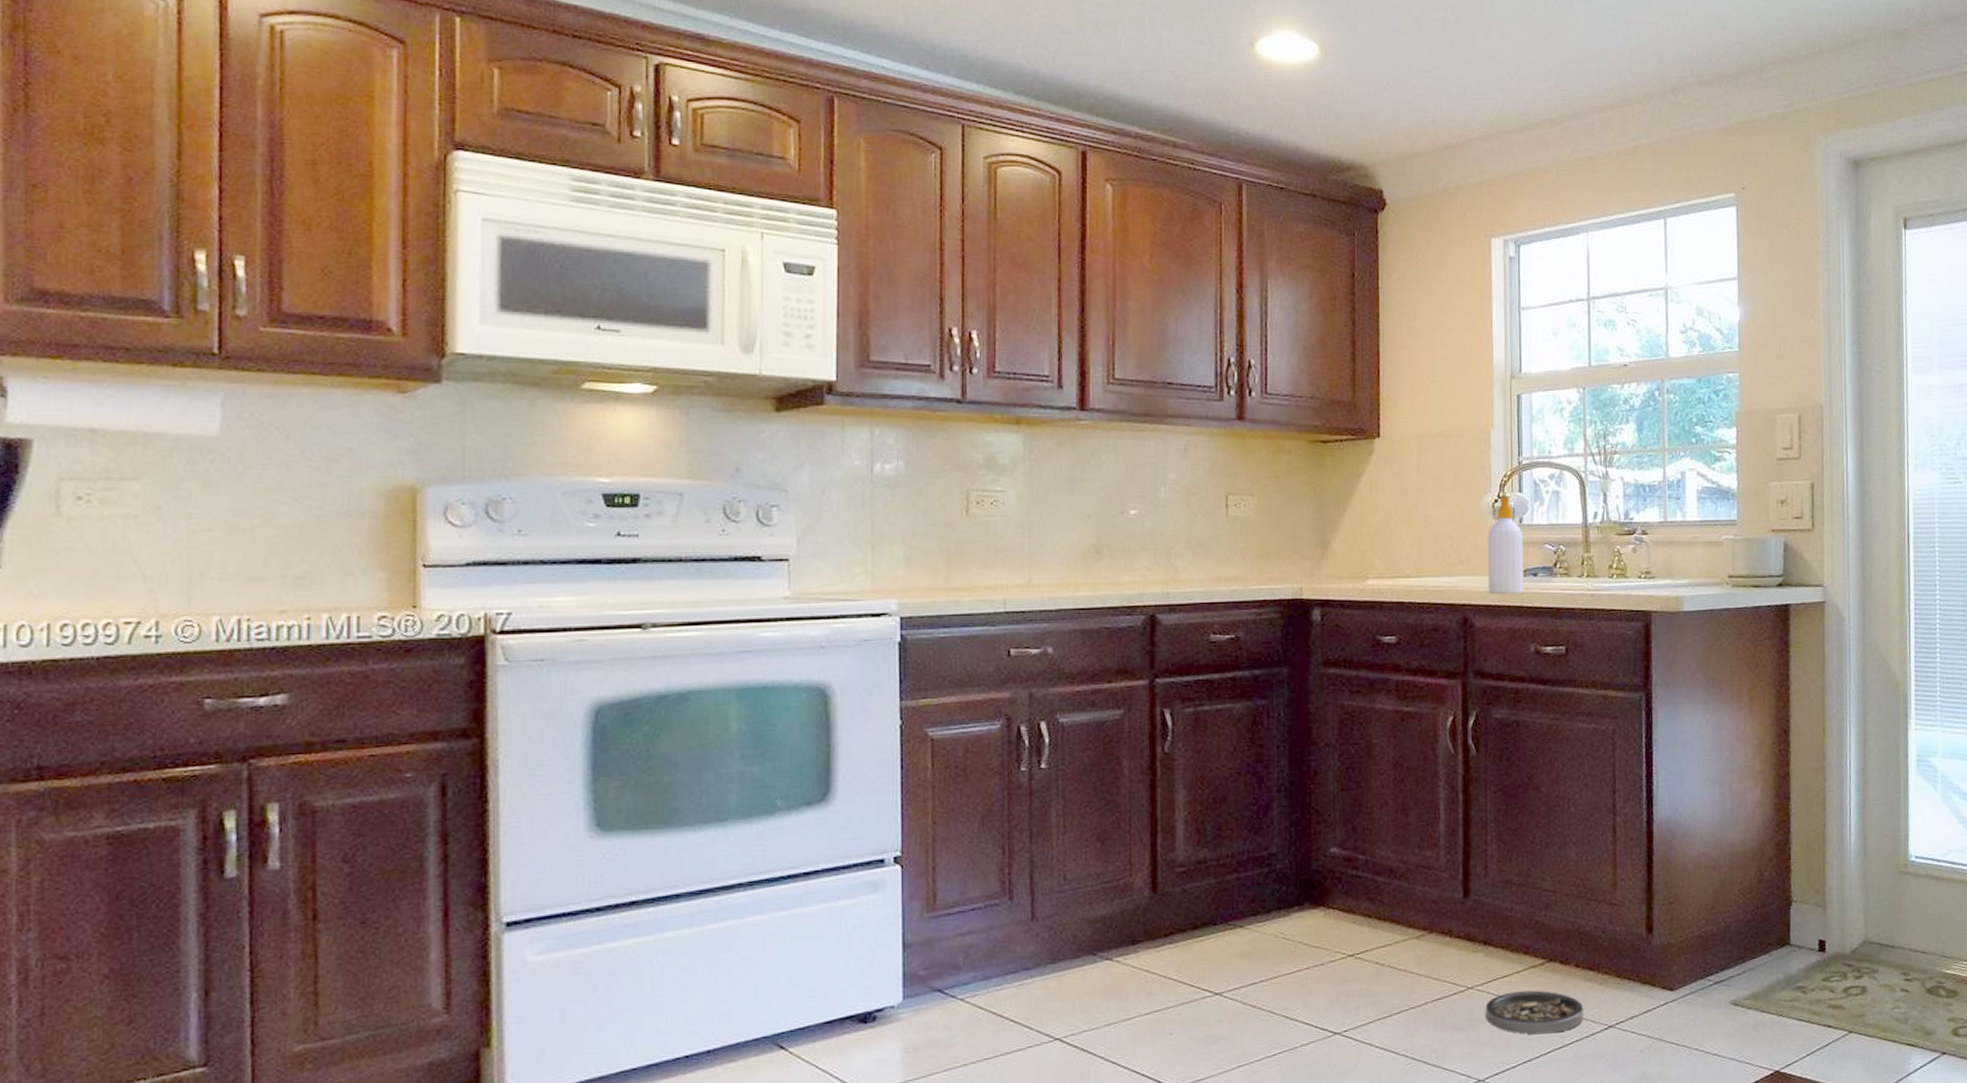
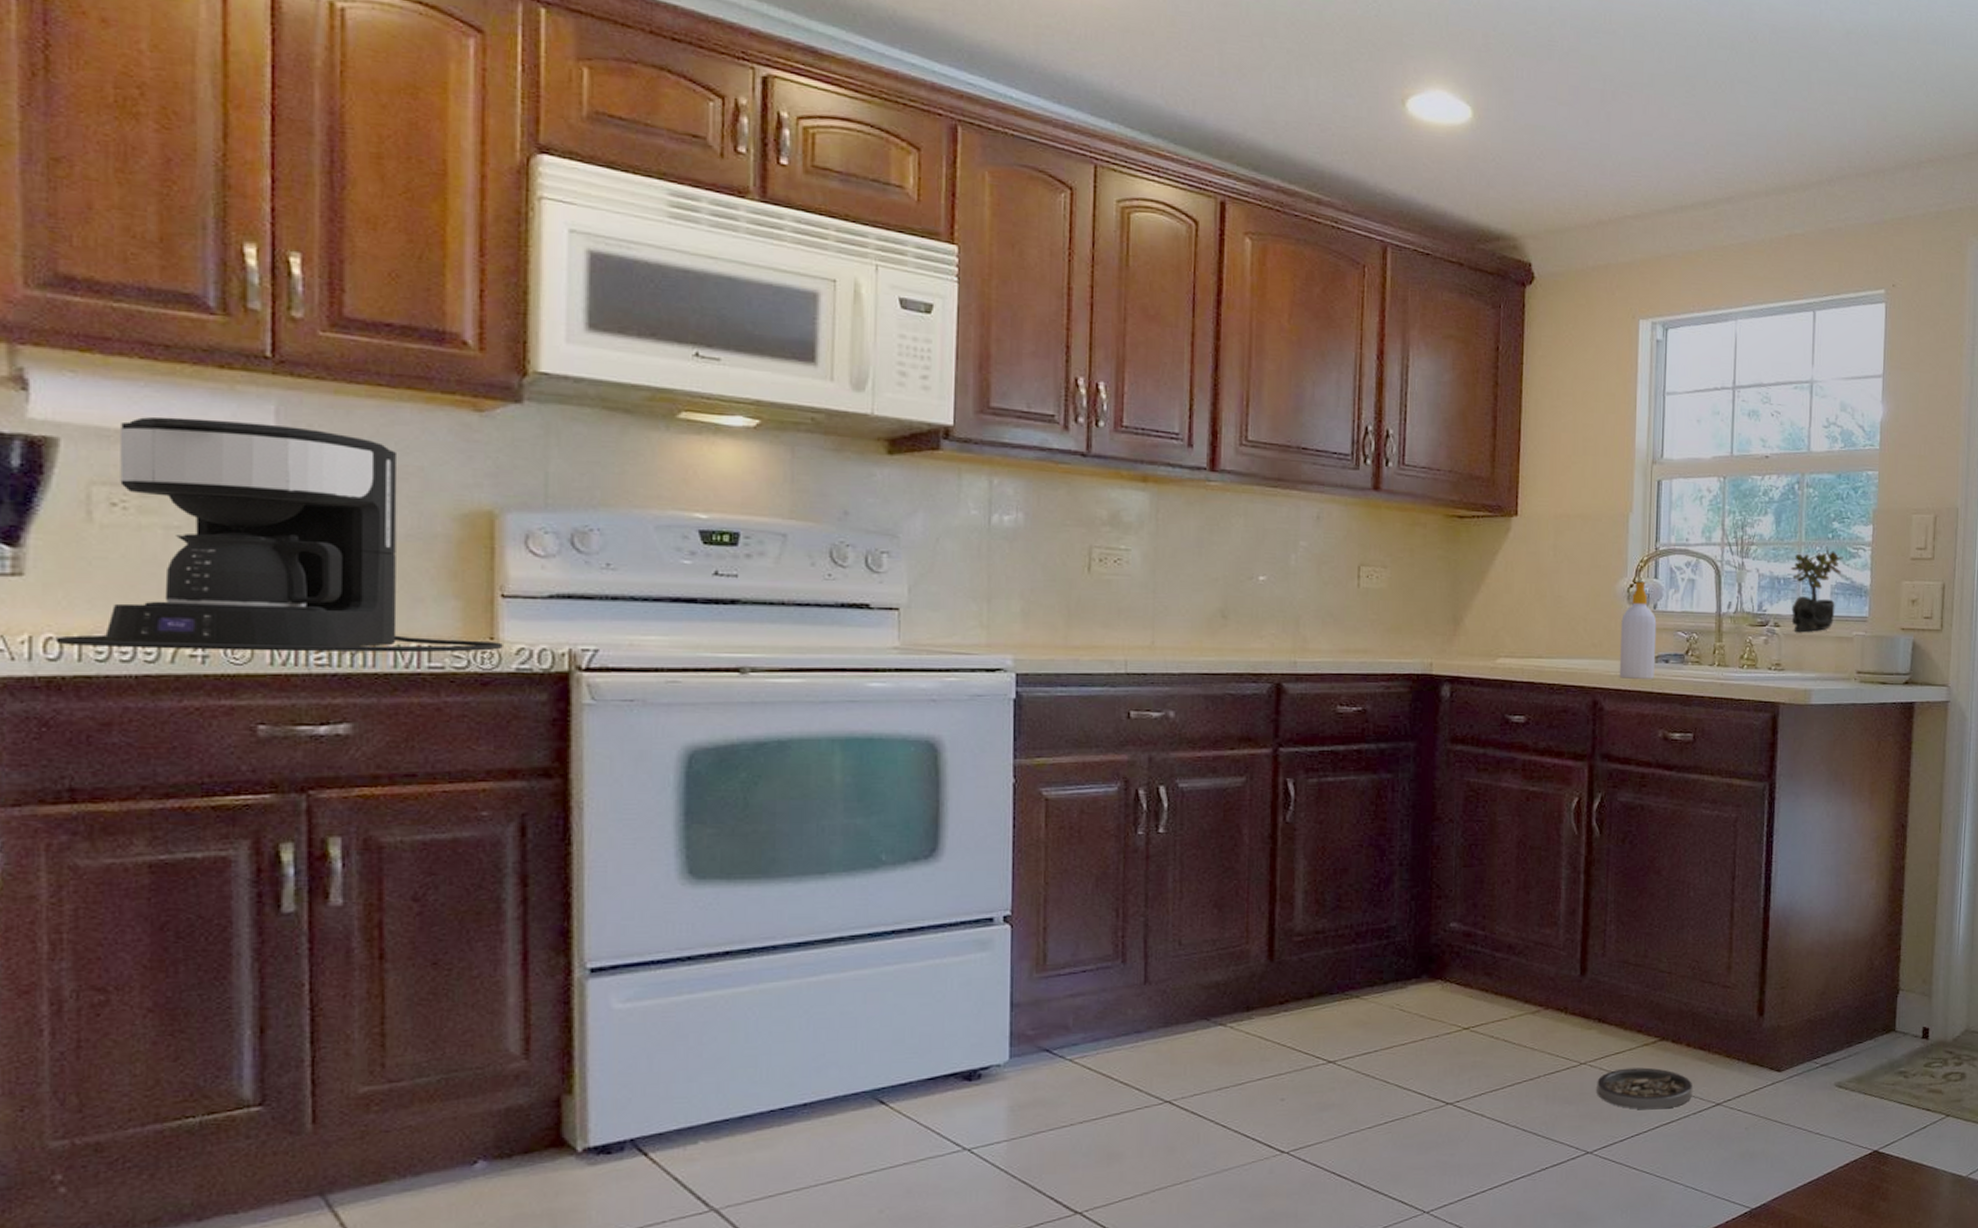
coffee maker: none [27,414,424,632] -> present [55,416,503,653]
succulent plant: none [1655,451,1708,538] -> present [1790,547,1844,632]

